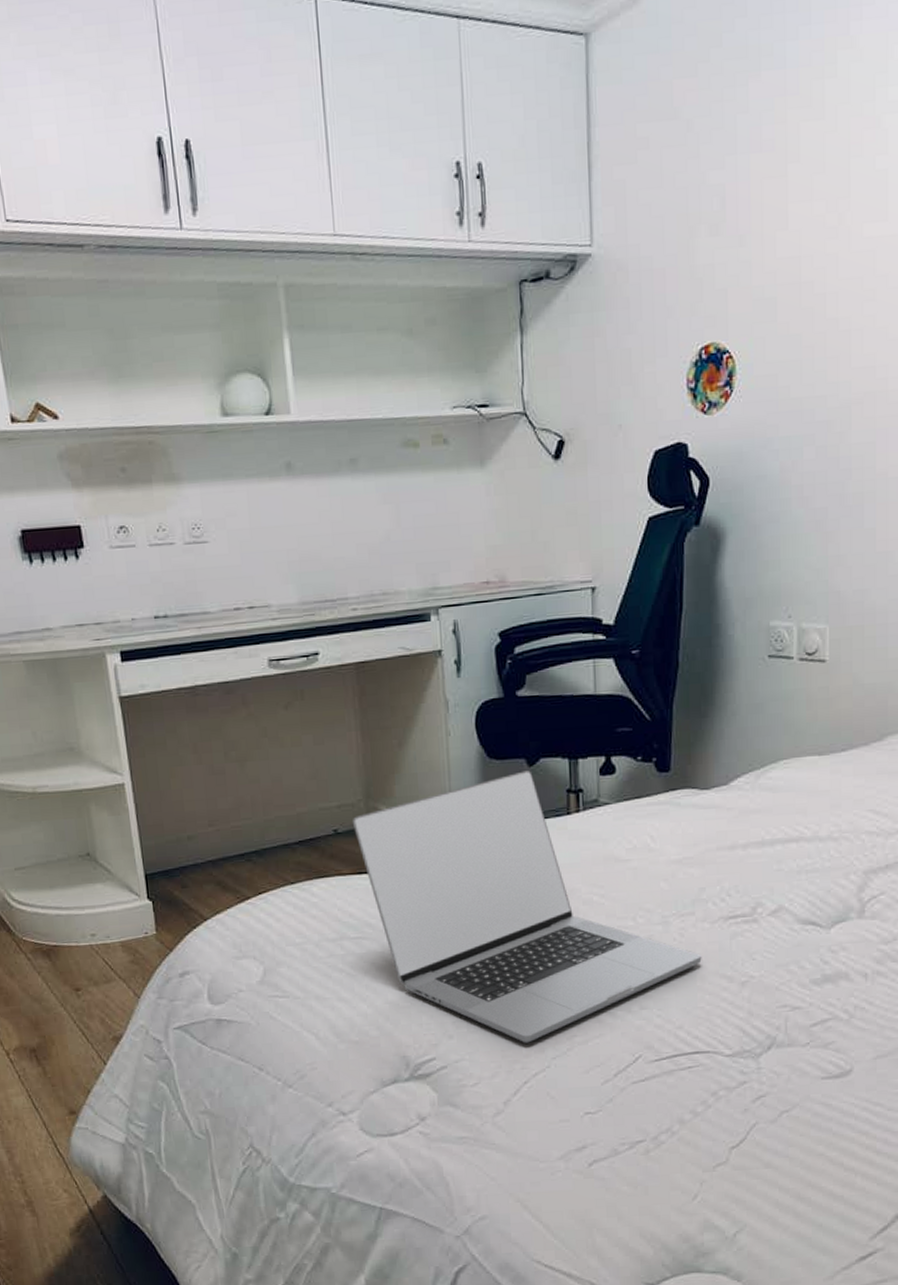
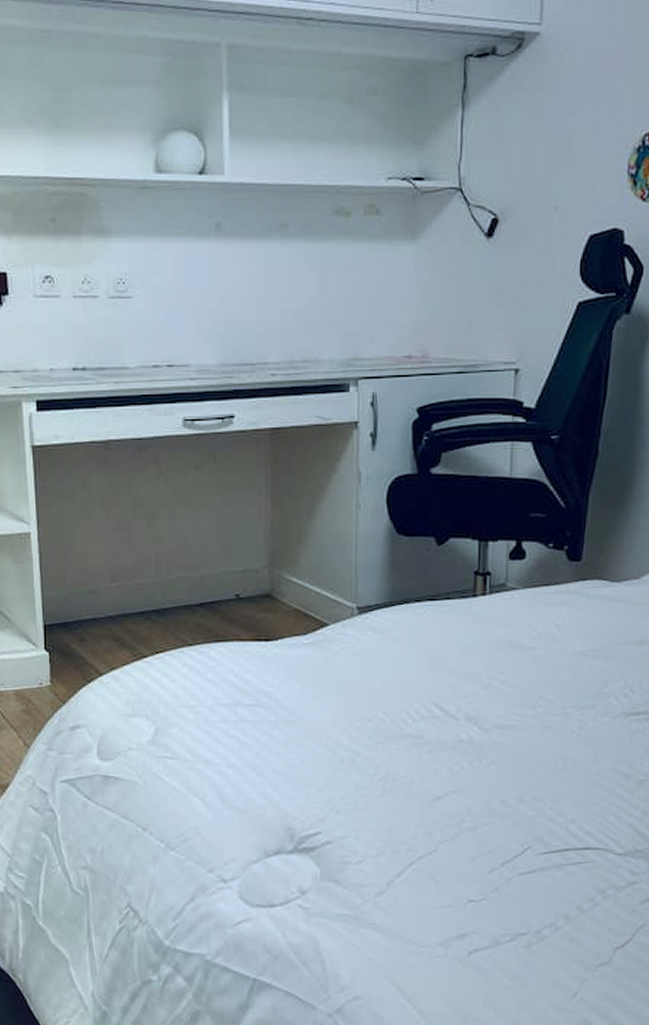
laptop: present [352,770,702,1043] -> none [255,549,600,825]

